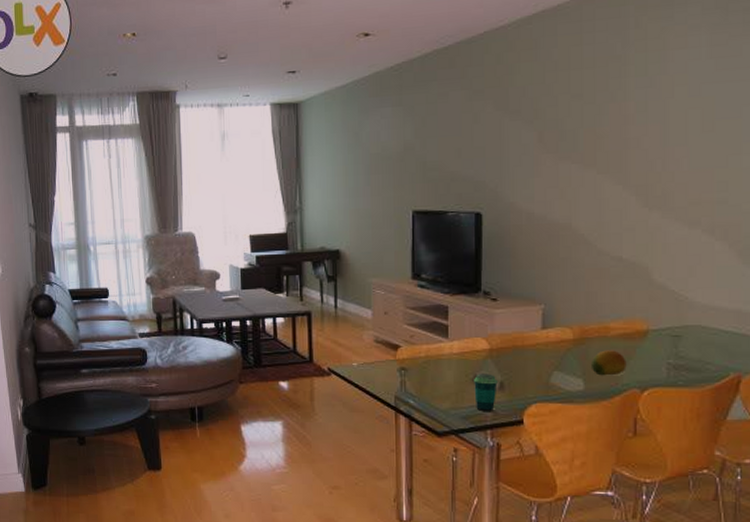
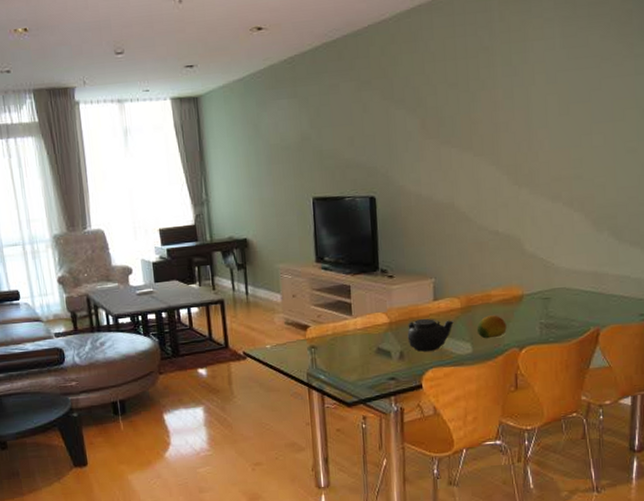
cup: present [474,374,498,411] -> none [377,345,398,380]
teapot: none [509,347,565,384] -> present [407,318,455,352]

